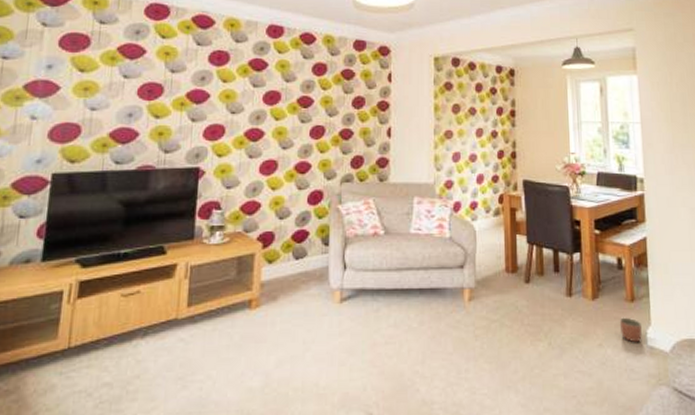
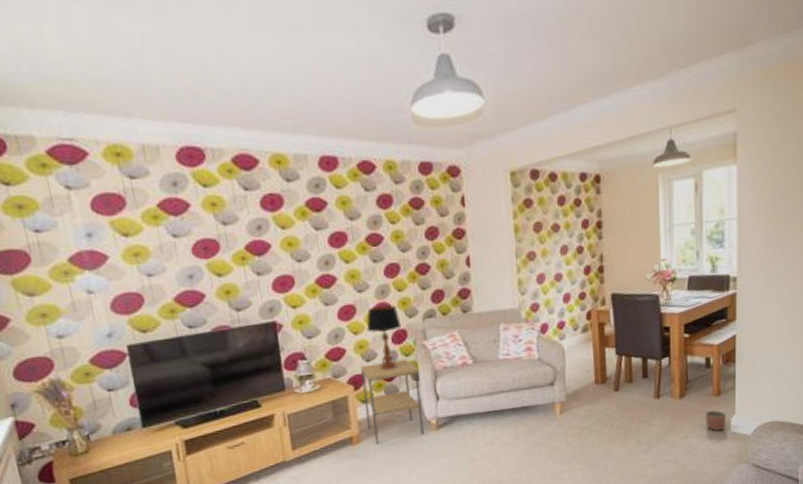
side table: none [269,221,329,311] -> present [361,358,425,444]
table lamp: none [285,165,319,231] -> present [366,305,402,371]

